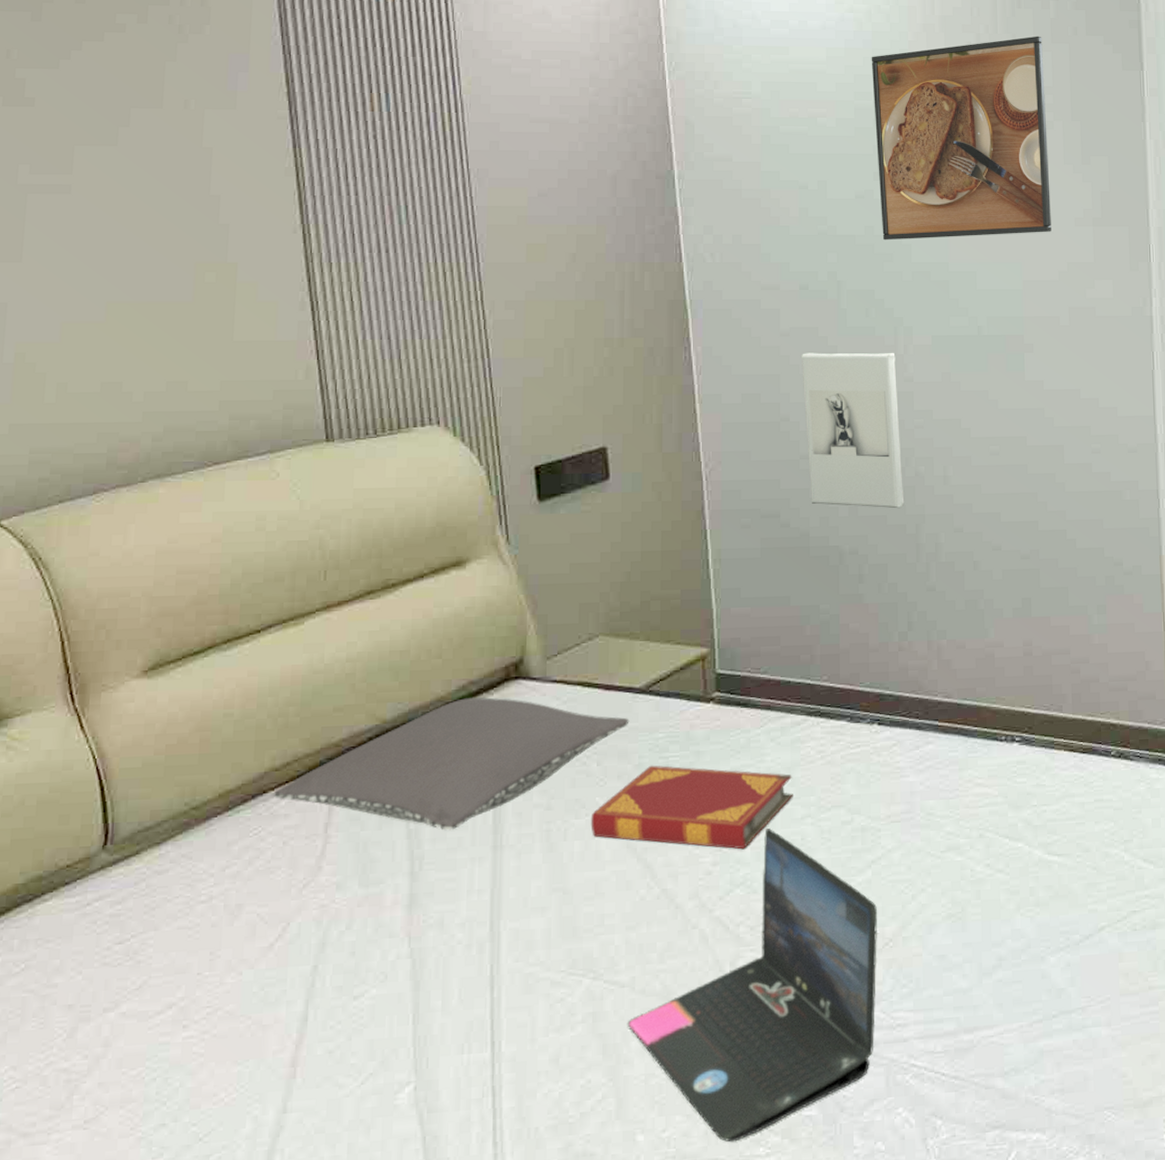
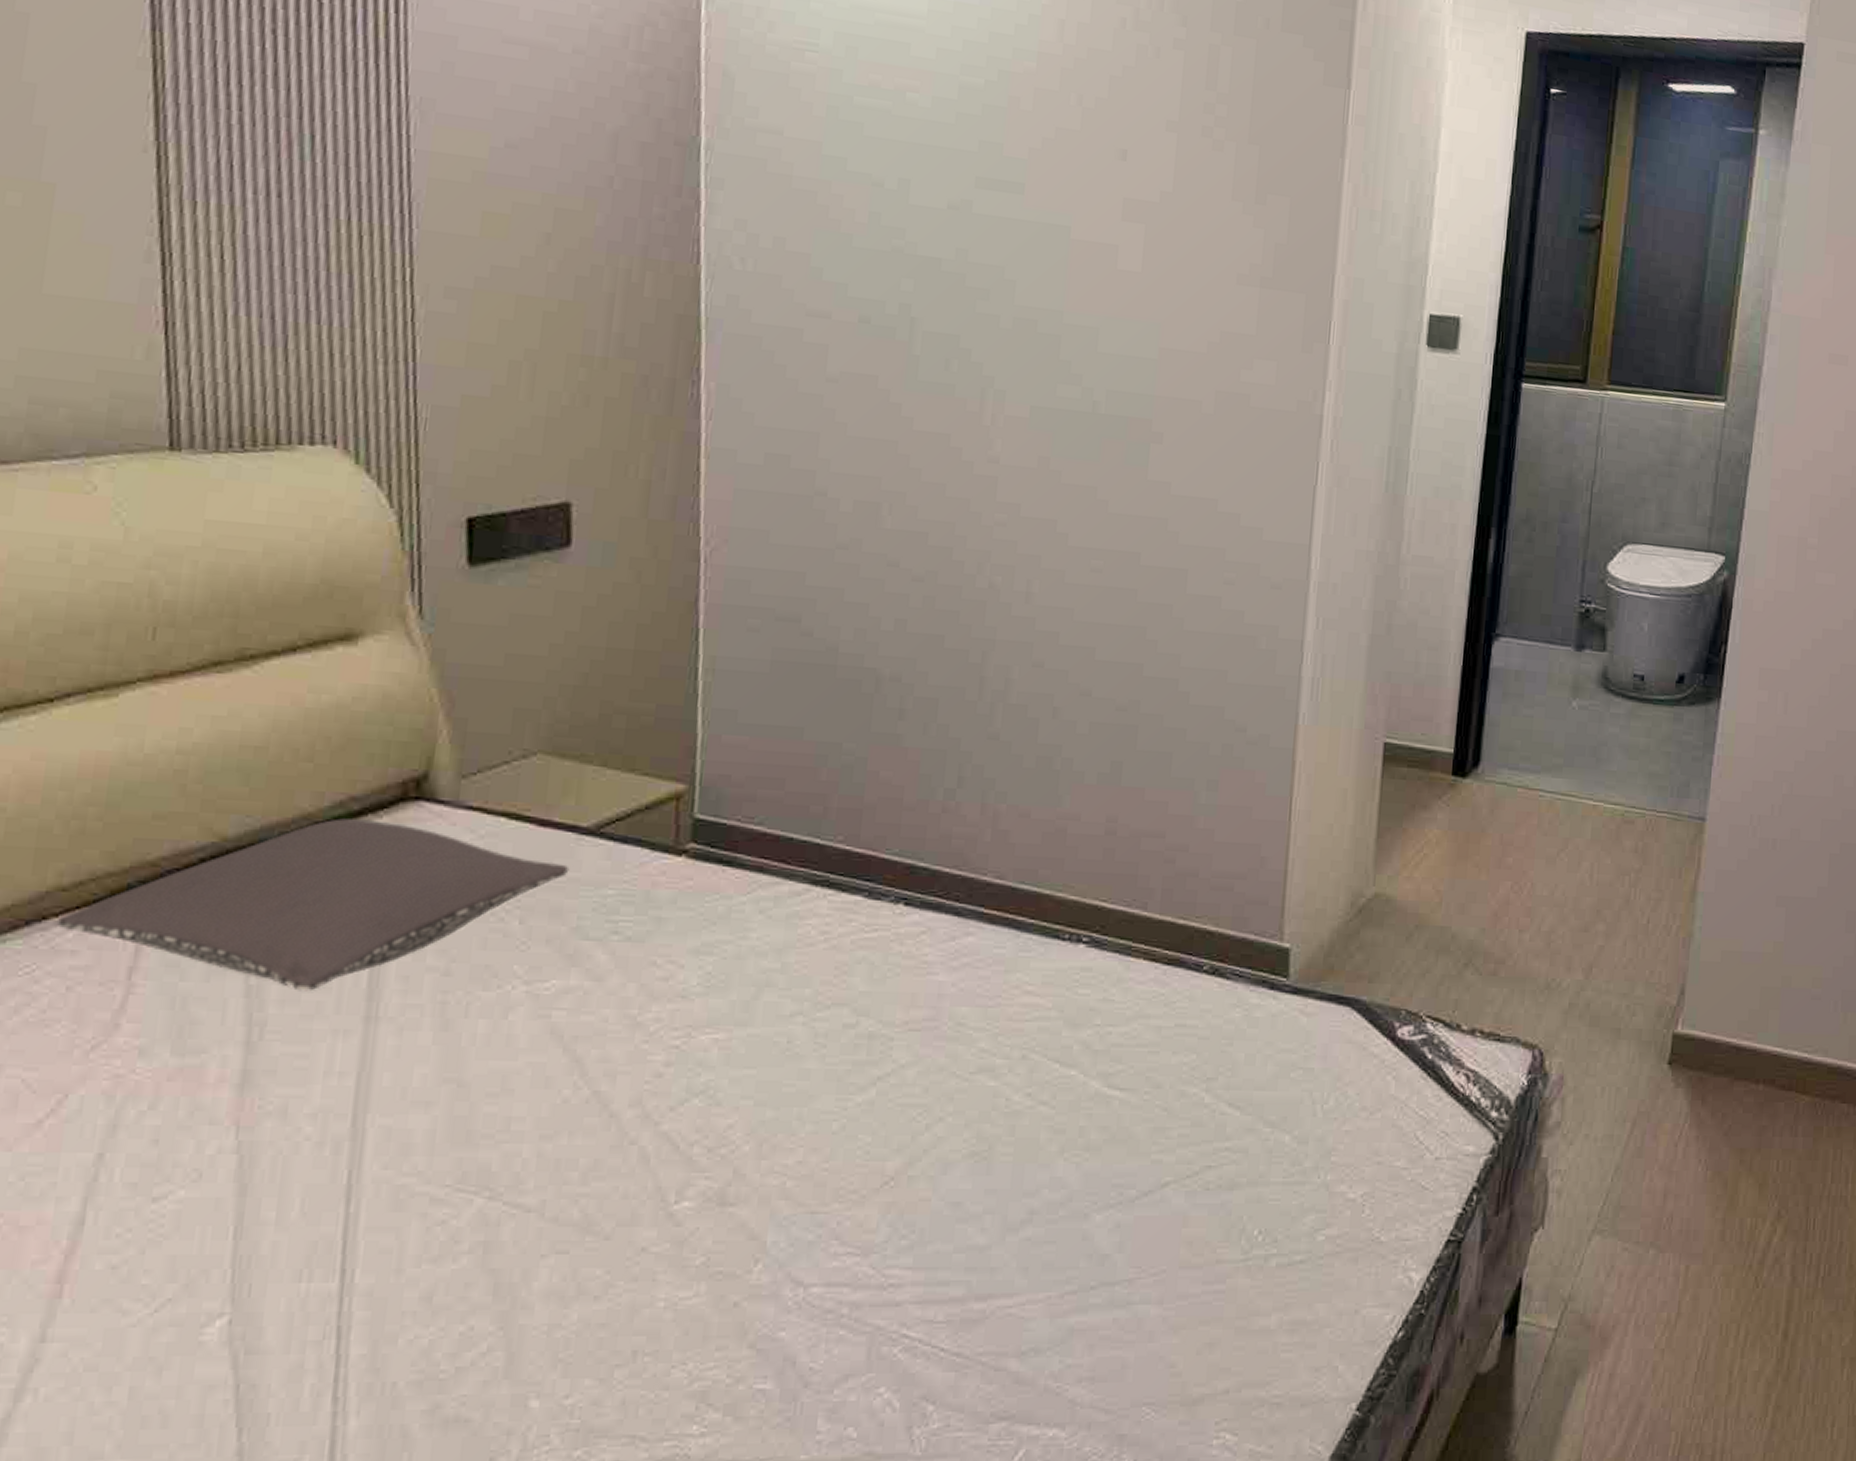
hardback book: present [590,765,793,850] -> none [503,929,783,1049]
laptop: present [627,827,877,1143] -> none [529,1023,878,1417]
wall sculpture: present [802,353,905,509] -> none [845,408,979,629]
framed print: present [871,36,1051,241] -> none [978,18,1222,288]

